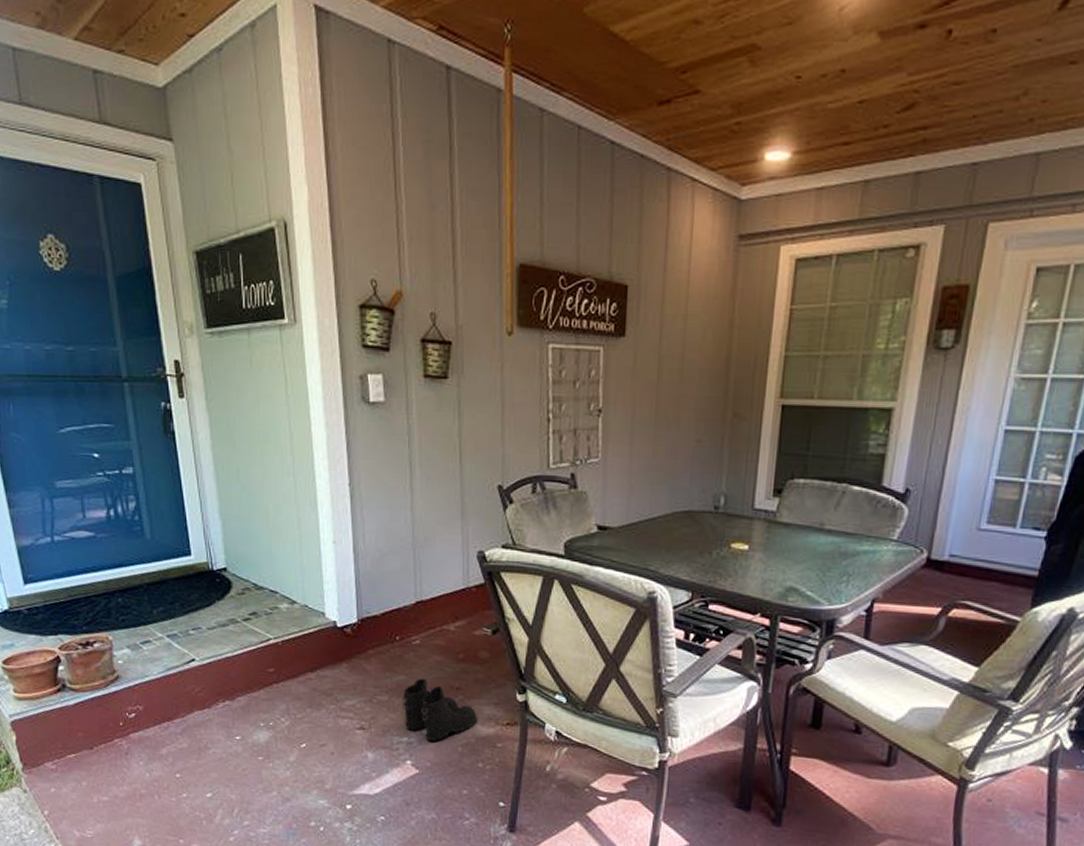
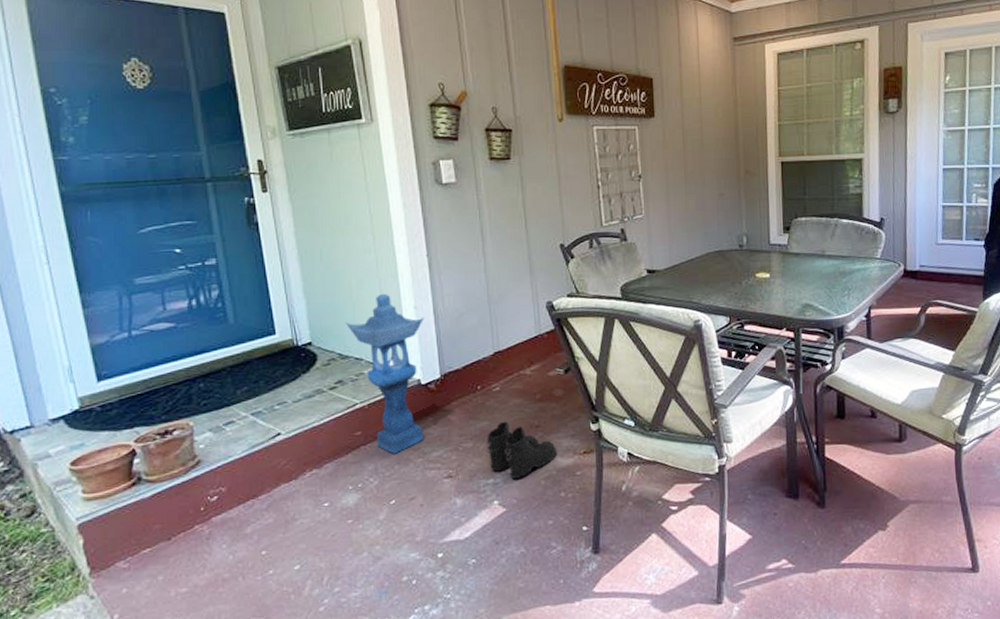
lantern: none [262,522,344,697] -> present [346,293,425,454]

